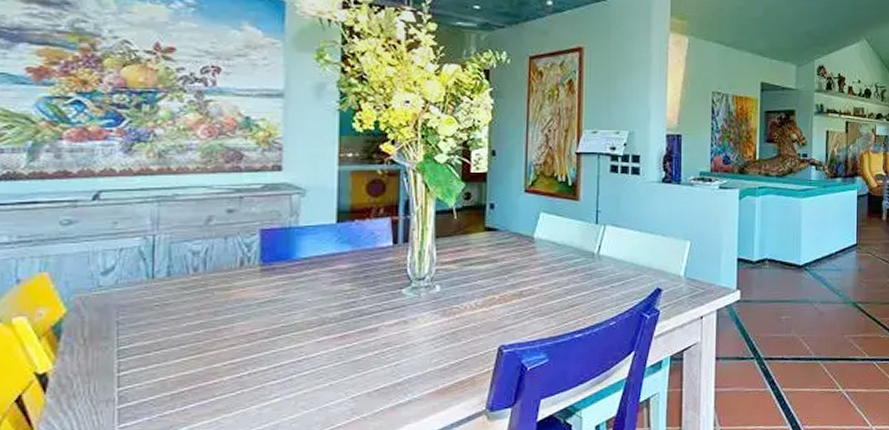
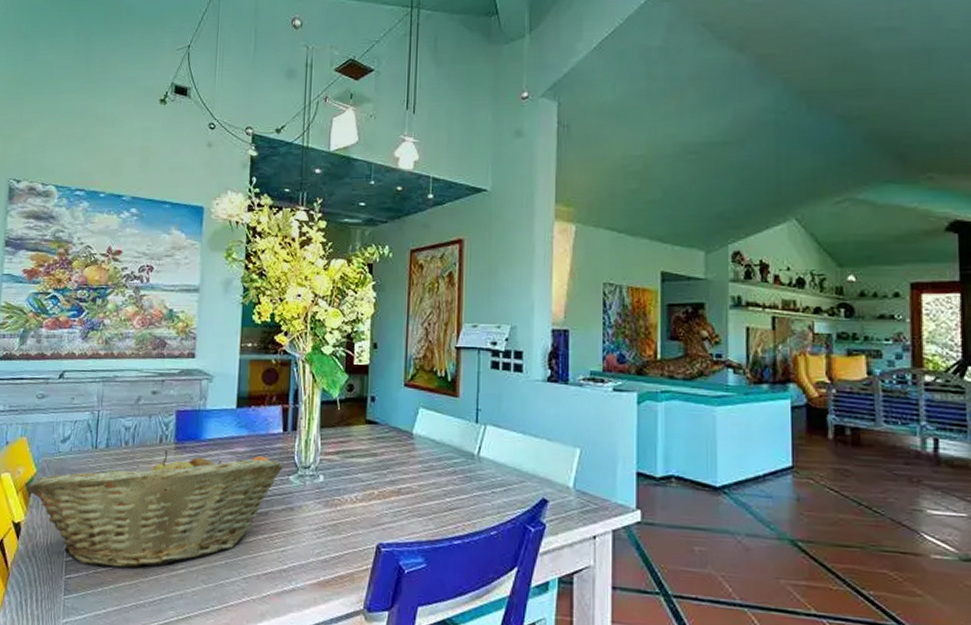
fruit basket: none [53,271,395,409] -> present [26,450,284,568]

